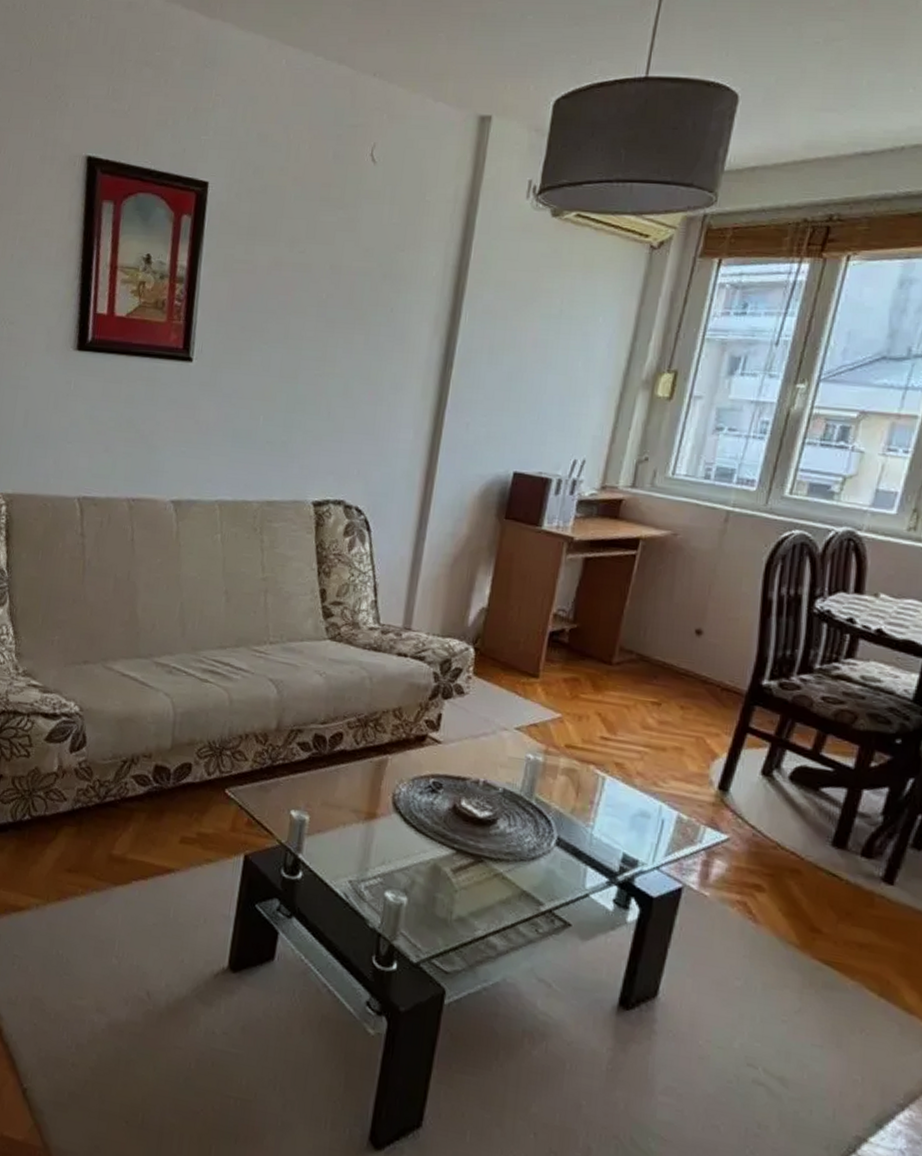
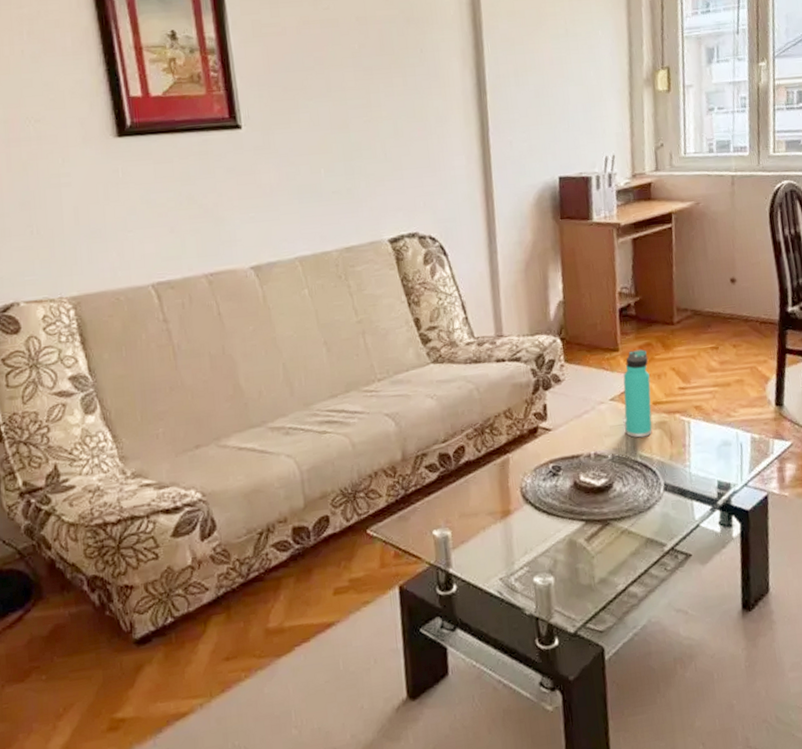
thermos bottle: none [525,681,572,781] -> present [623,349,652,438]

